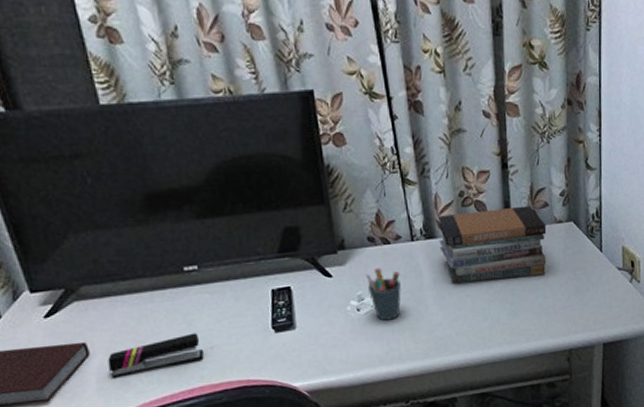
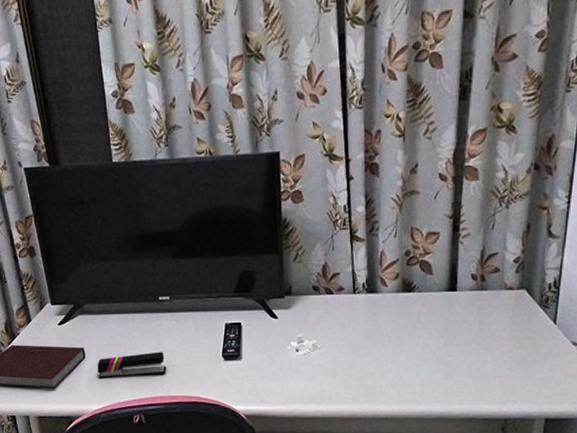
pen holder: present [366,267,401,321] -> none [308,315,339,364]
book stack: present [437,205,547,284] -> none [379,269,495,340]

